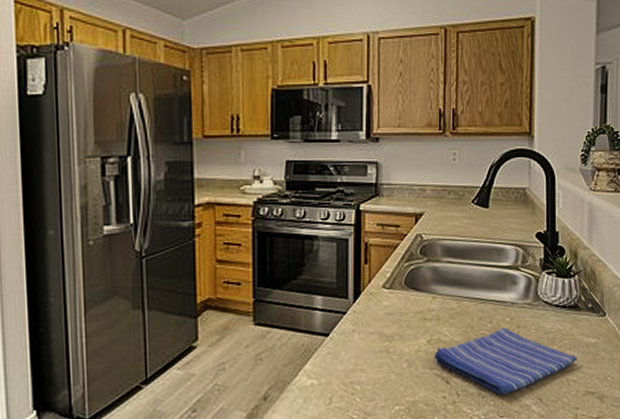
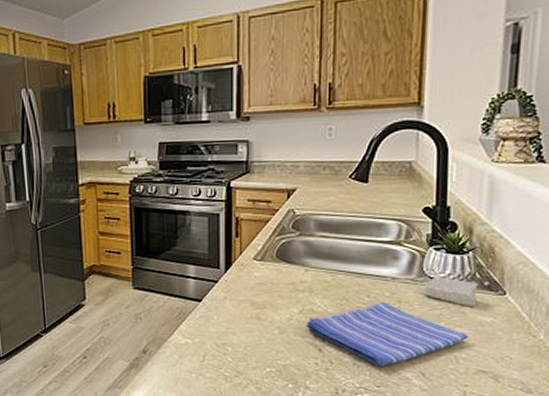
soap bar: none [539,300,584,329] -> present [423,277,479,306]

